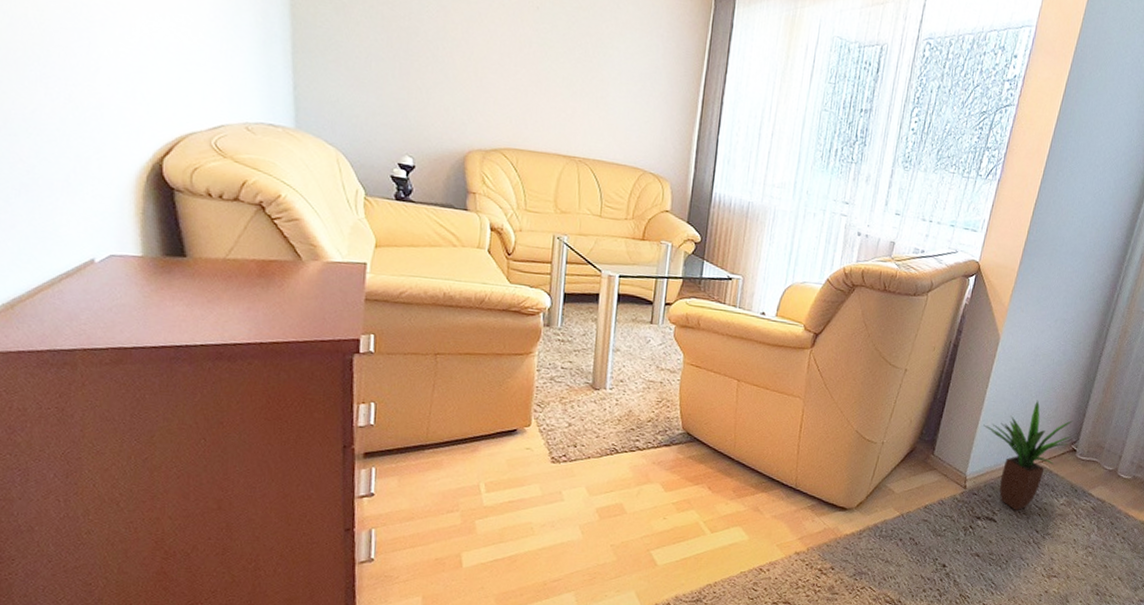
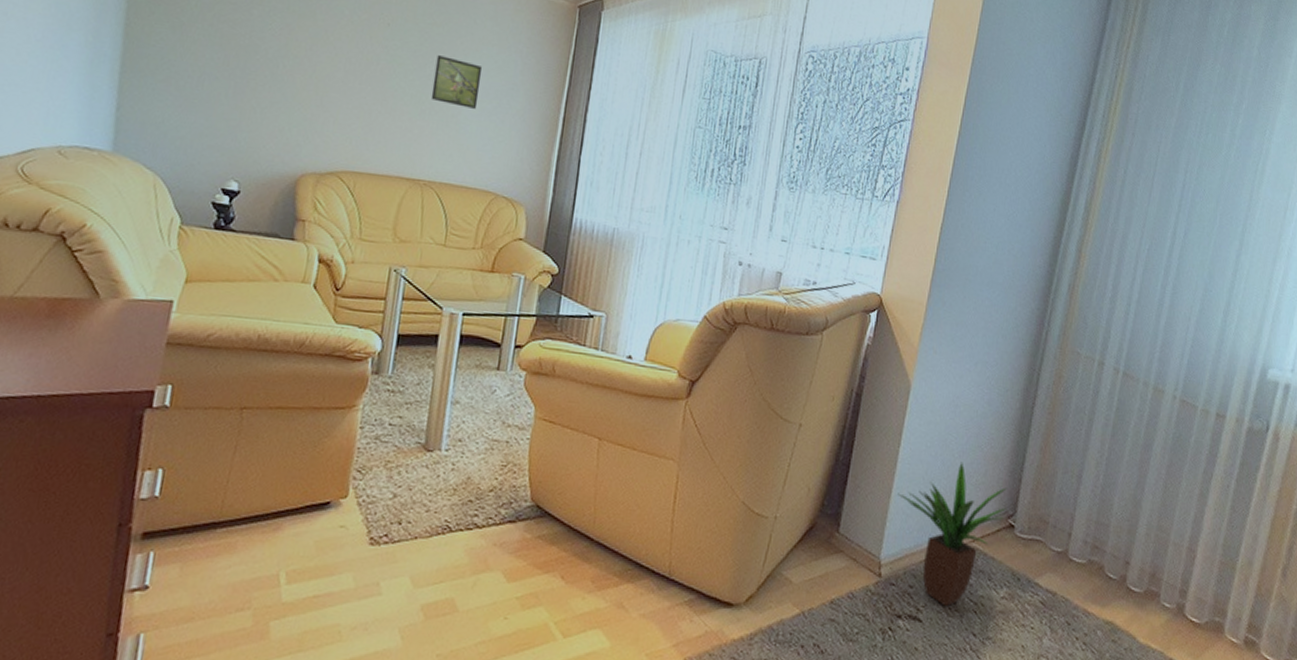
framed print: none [581,39,627,91] -> present [431,55,483,109]

